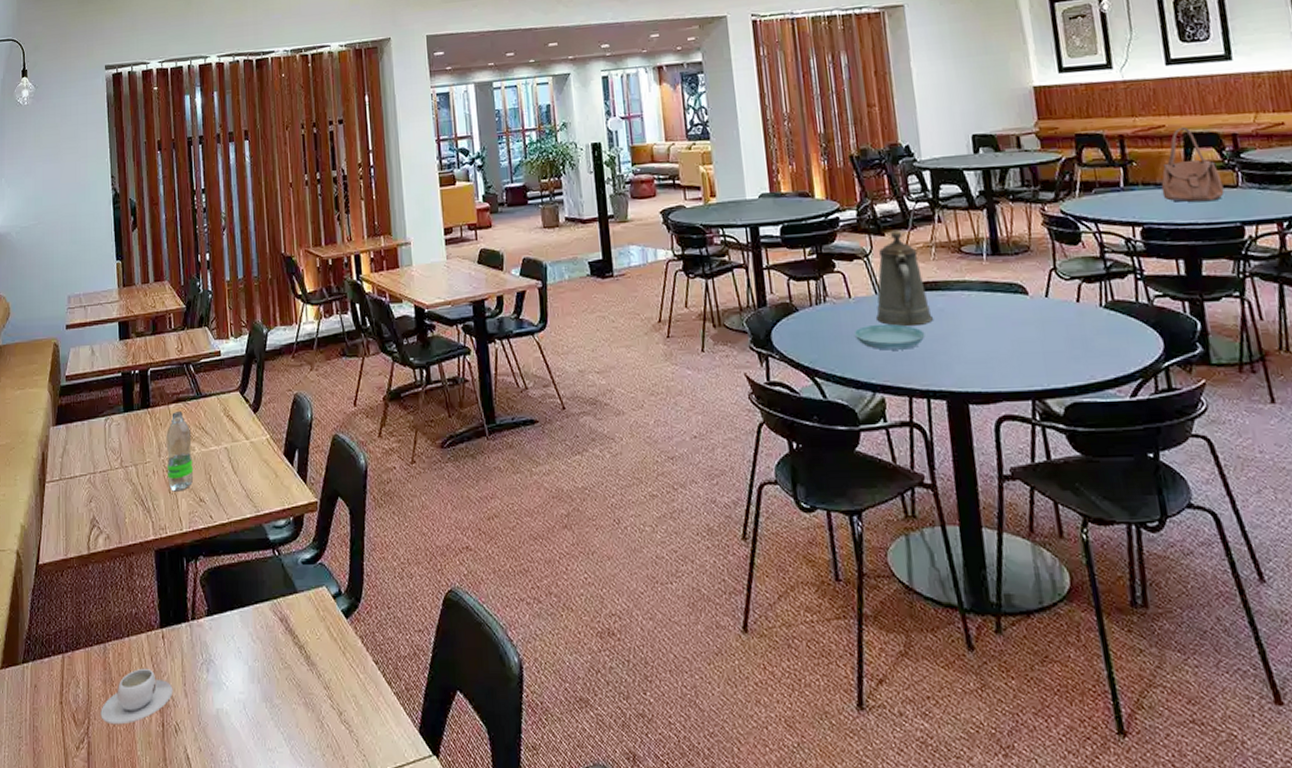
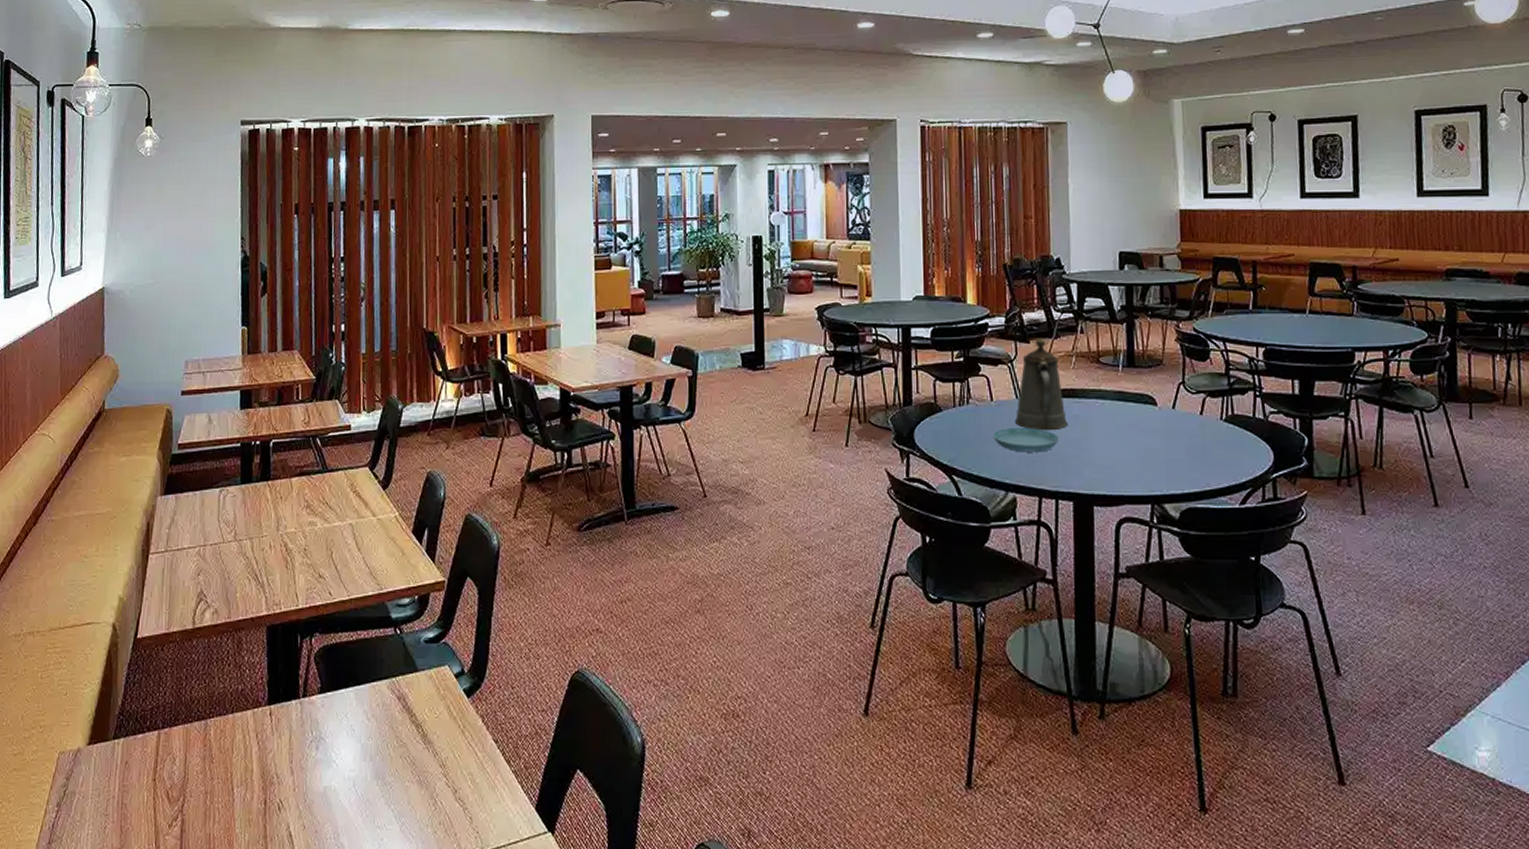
teacup: present [100,668,173,725] -> none [197,745,279,802]
bottle: present [166,412,194,492] -> none [284,485,315,567]
handbag: present [1161,126,1225,203] -> none [1285,257,1341,328]

